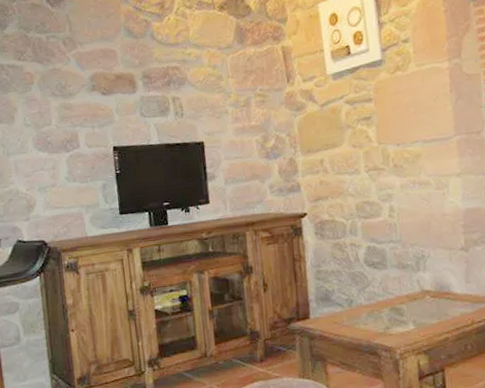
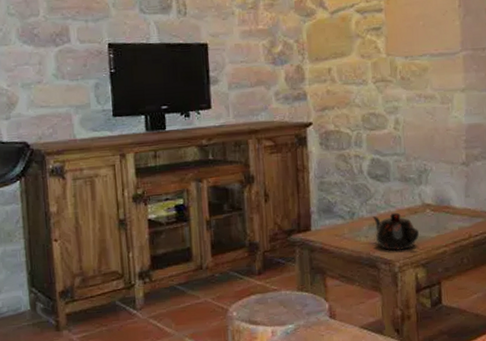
teapot: none [371,299,419,338] -> present [372,212,419,251]

